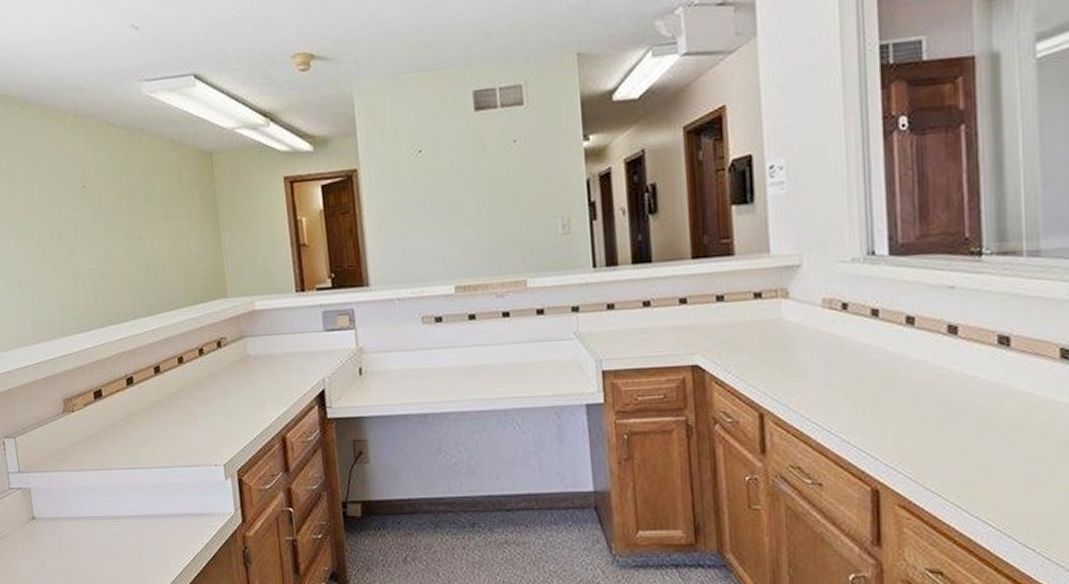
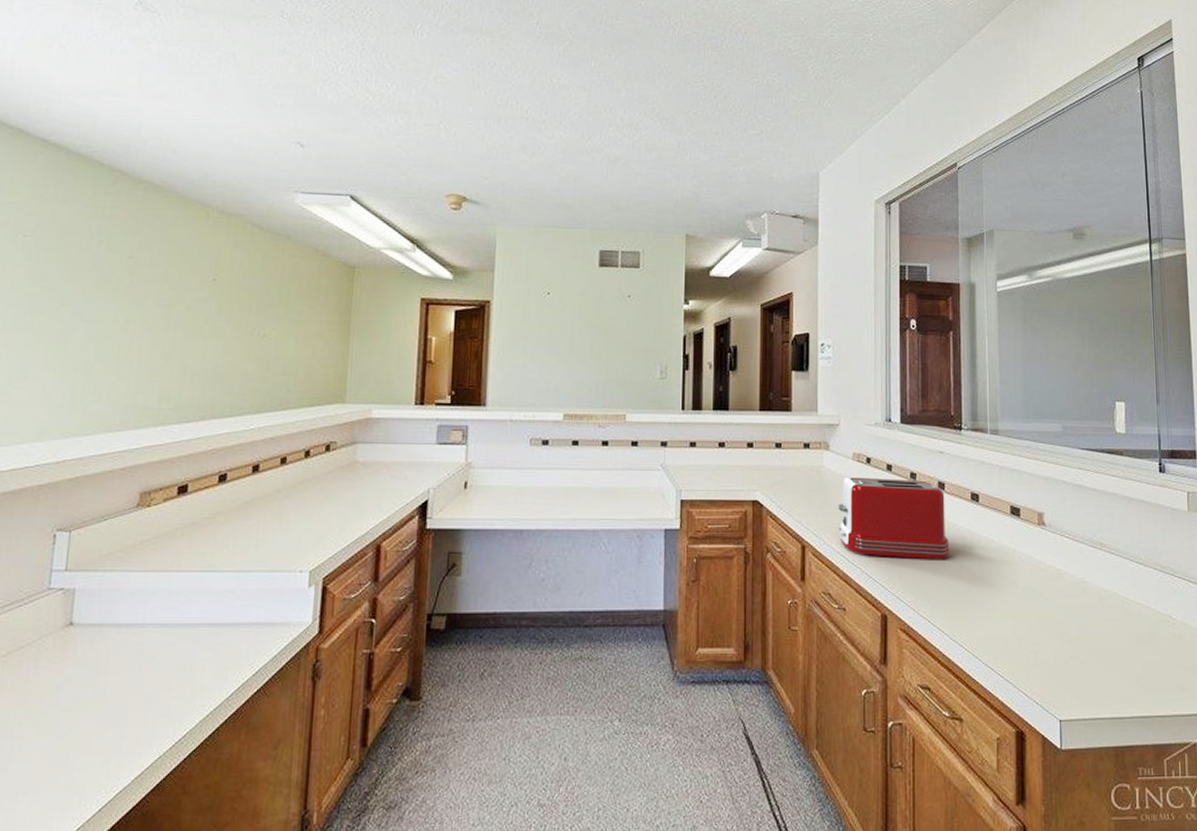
toaster: none [805,325,967,423] -> present [838,477,949,560]

